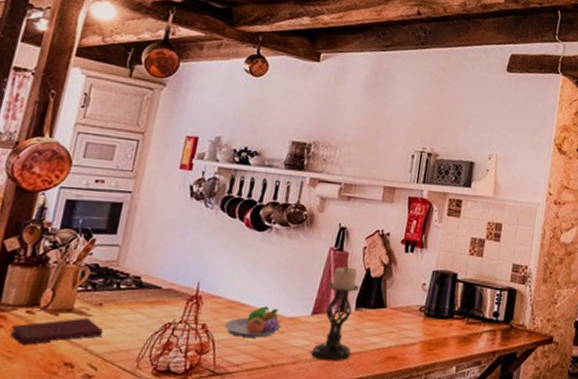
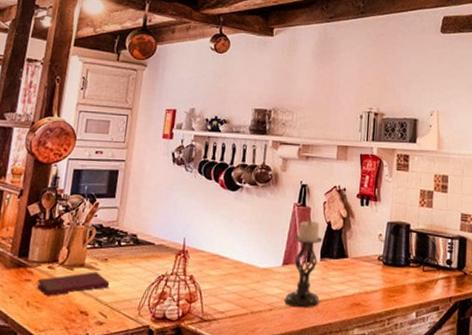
fruit bowl: present [224,306,282,338] -> none [208,258,257,287]

